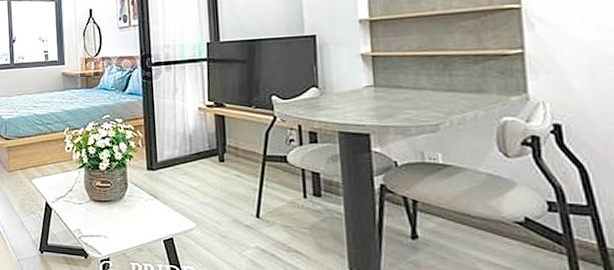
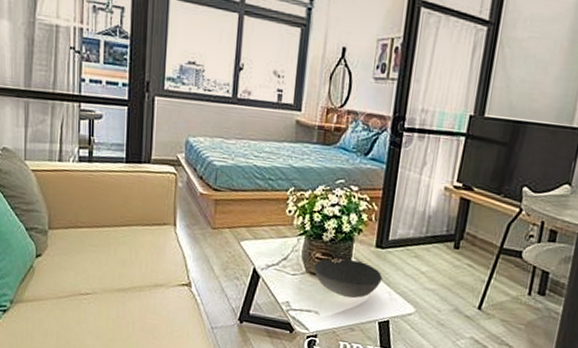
bowl: none [96,184,159,220] -> present [314,258,383,299]

